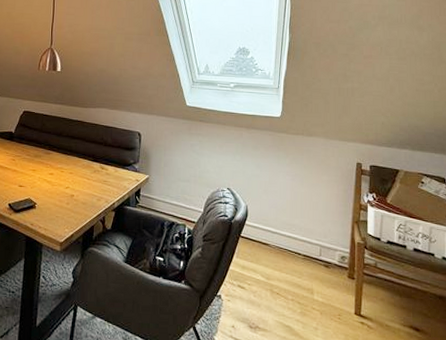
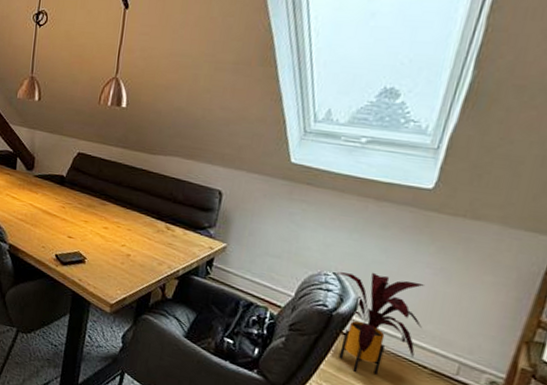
house plant: none [230,184,292,267] -> present [337,272,426,375]

